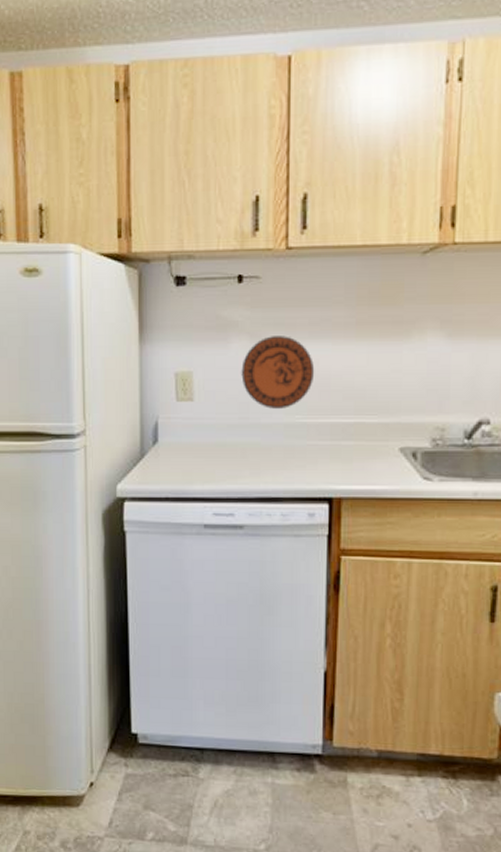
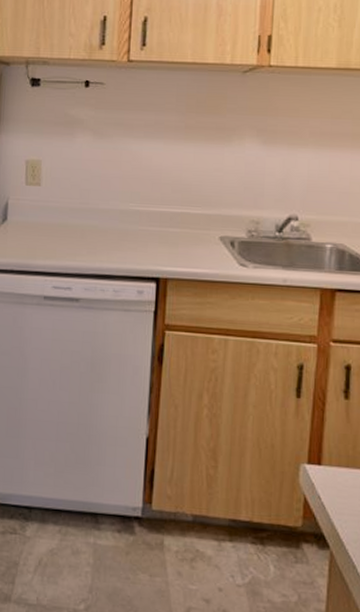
decorative plate: present [241,336,315,409] -> none [84,134,148,197]

